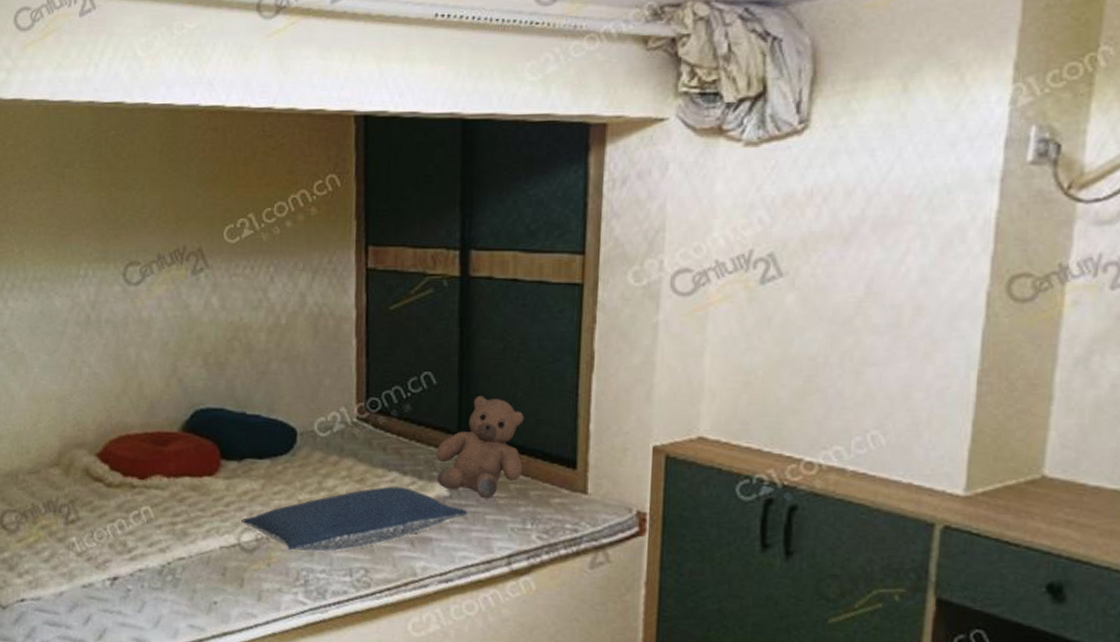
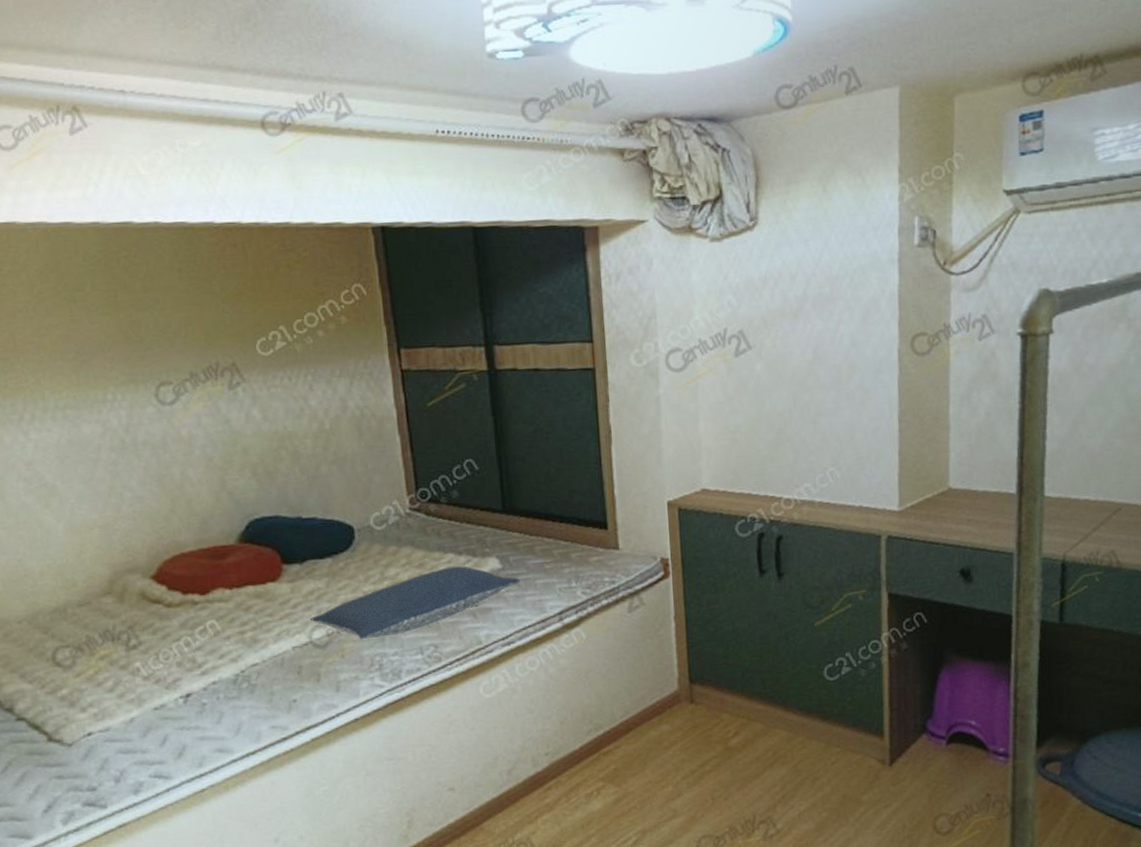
teddy bear: present [436,395,524,499] -> none [486,475,563,567]

